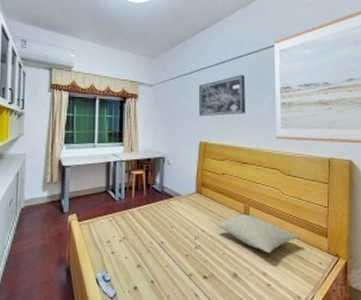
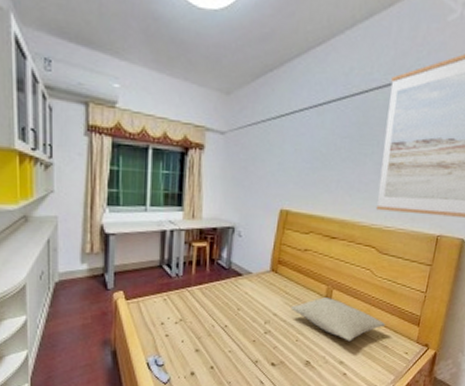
wall art: present [198,75,246,117] -> none [282,123,348,178]

